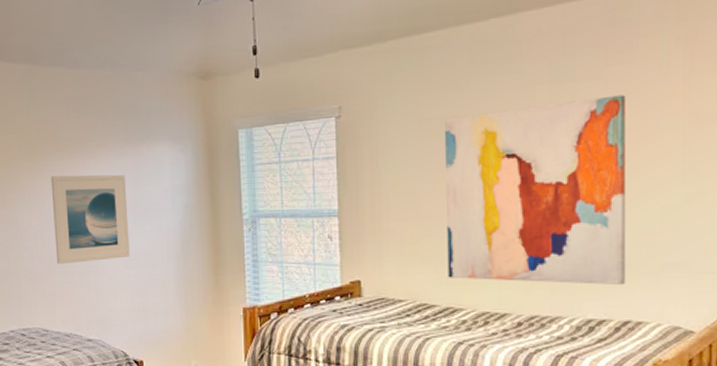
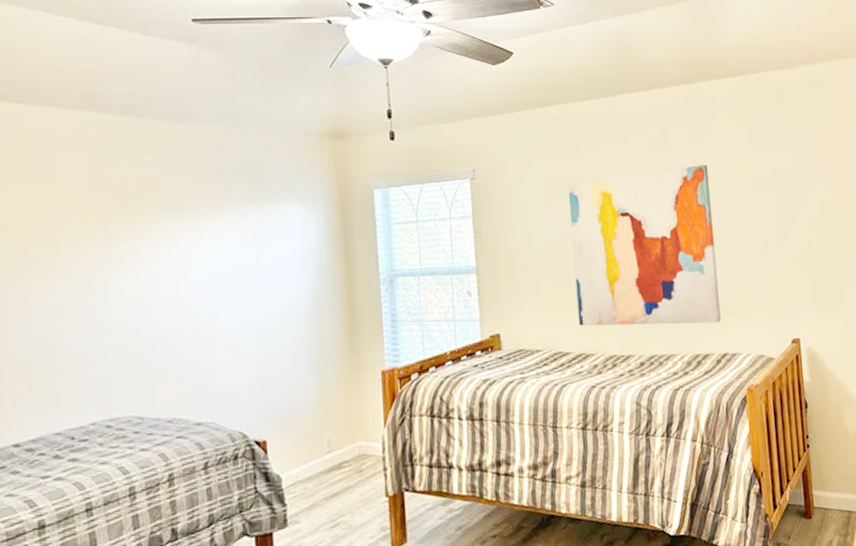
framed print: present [50,174,130,265] -> none [153,236,251,339]

